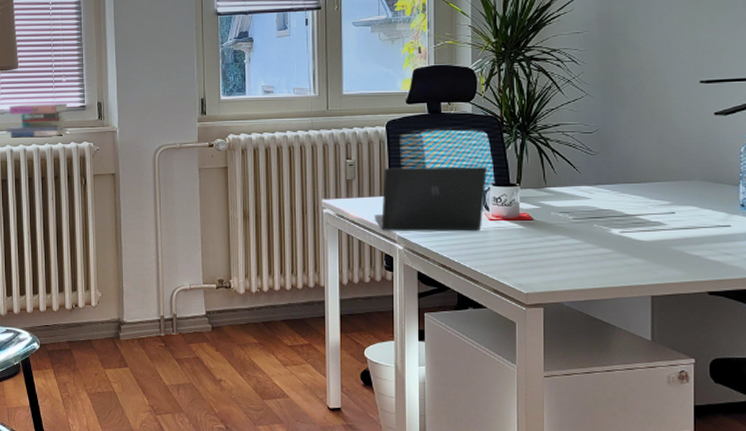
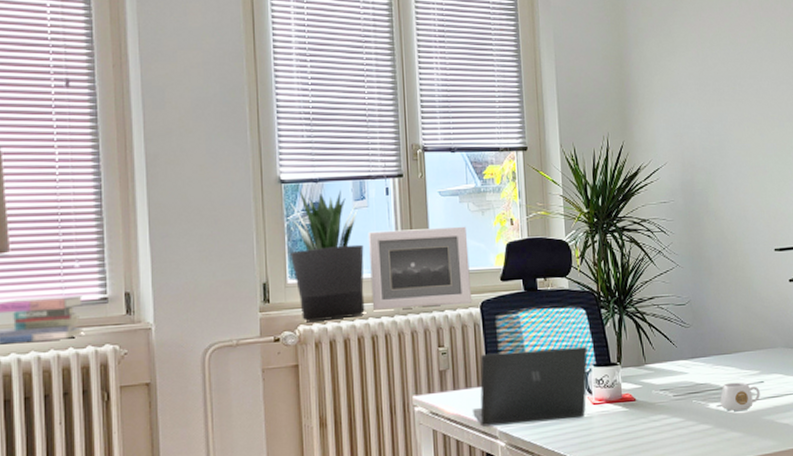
planter: none [224,19,285,132] -> present [290,187,365,322]
picture frame: none [288,53,379,125] -> present [367,226,473,310]
mug: none [624,211,670,238] -> present [720,382,760,411]

